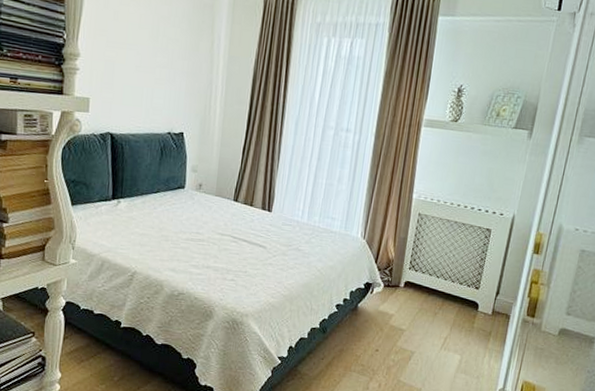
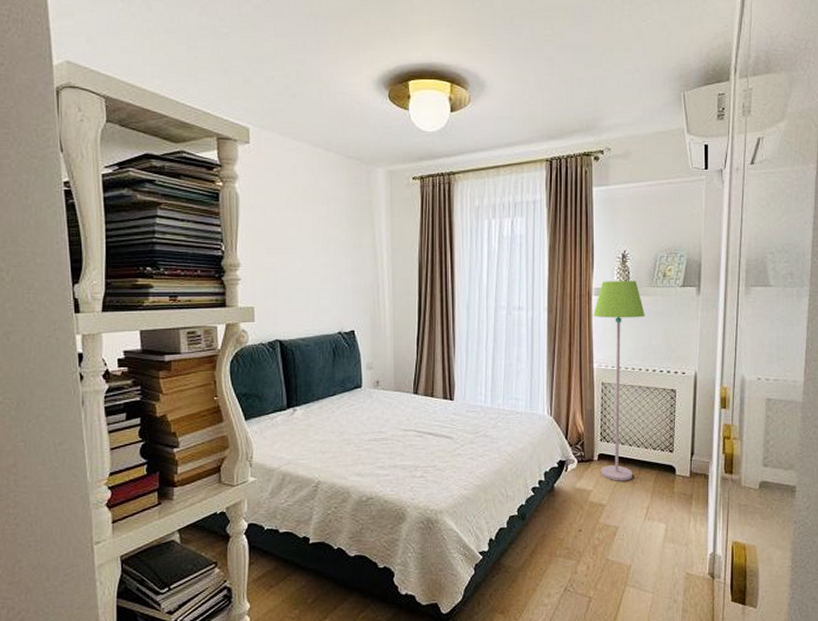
floor lamp: none [405,113,472,311] -> present [593,281,645,481]

